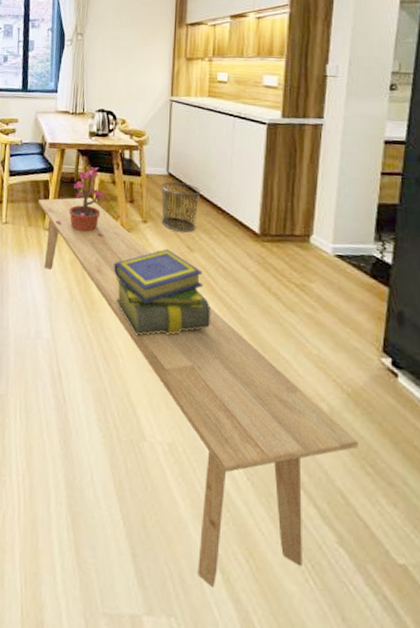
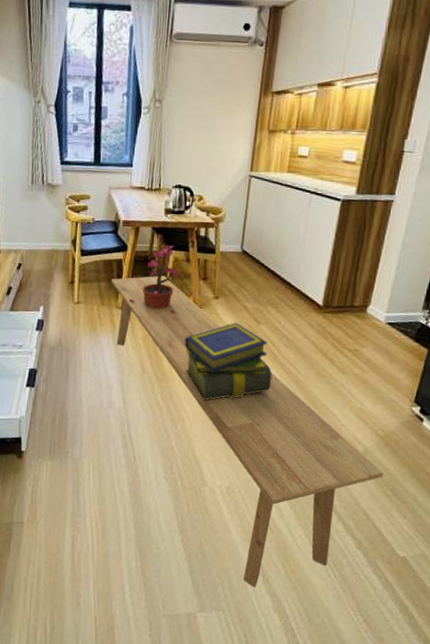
waste bin: present [161,181,201,233] -> none [232,258,272,307]

